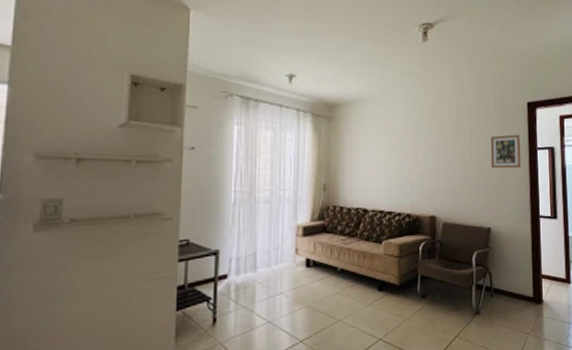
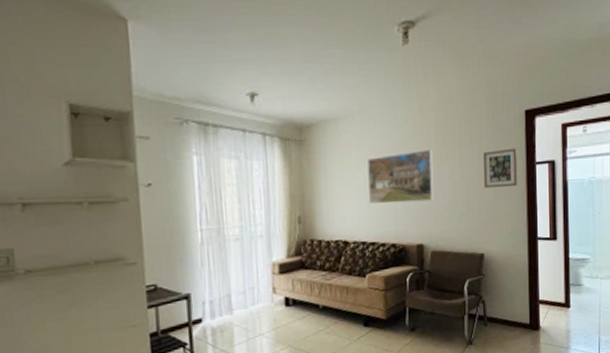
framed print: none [388,131,446,177] -> present [368,150,434,205]

